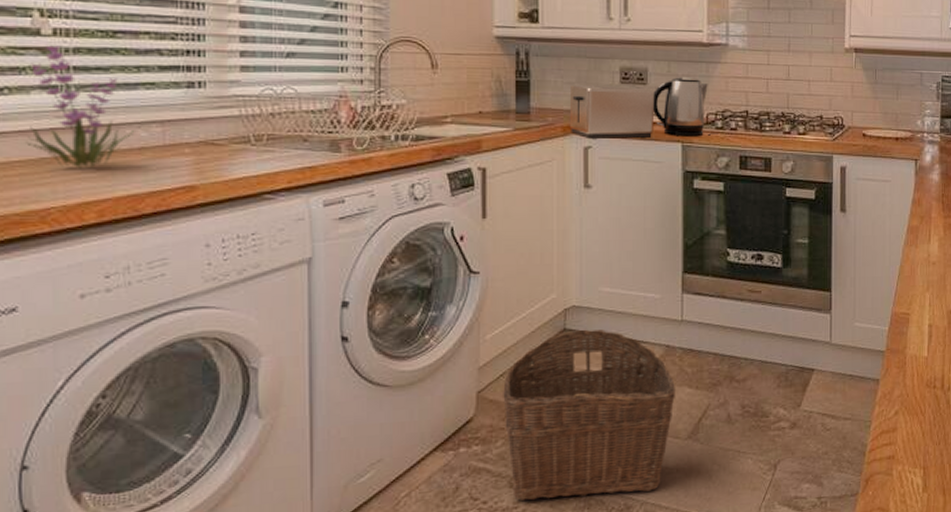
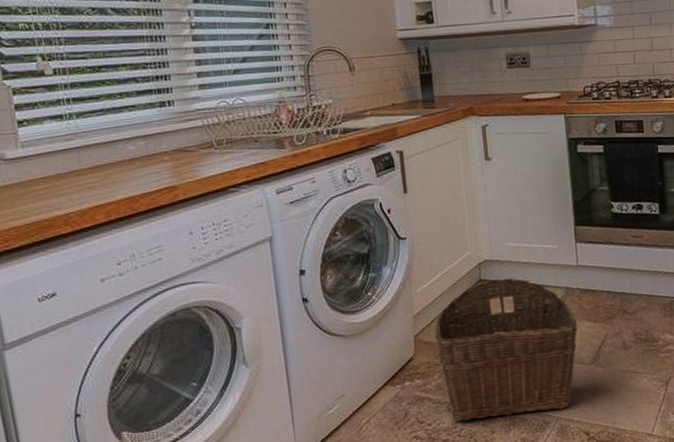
plant: present [26,45,135,169] -> none [40,82,125,180]
toaster: present [569,84,655,140] -> none [466,68,539,119]
kettle: present [653,76,708,138] -> none [536,56,583,111]

